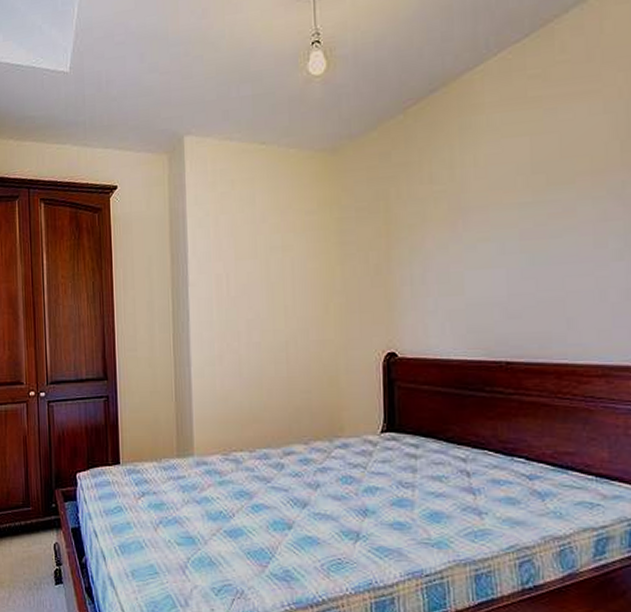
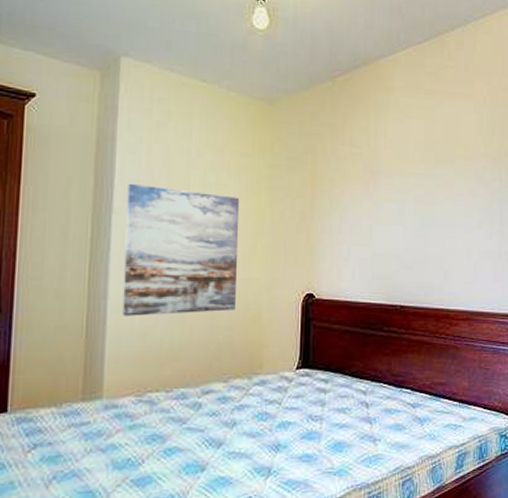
wall art: none [200,256,311,381] -> present [122,183,240,316]

